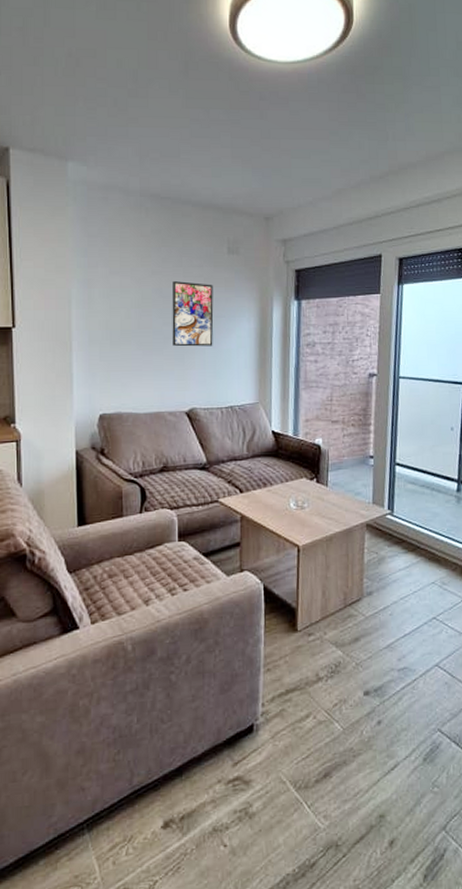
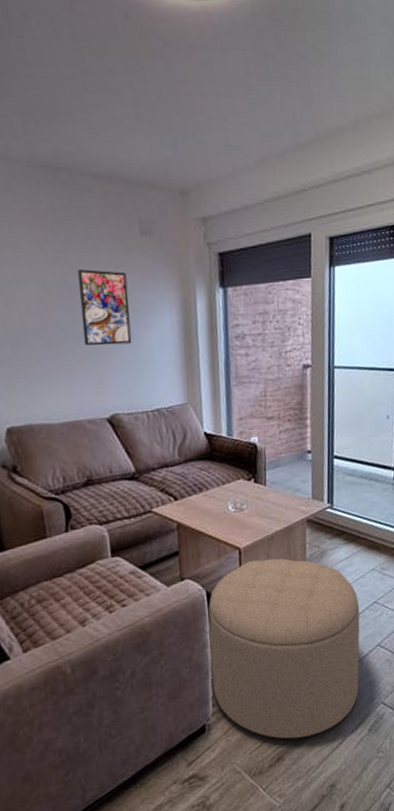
ottoman: none [263,559,418,756] -> present [208,558,360,739]

